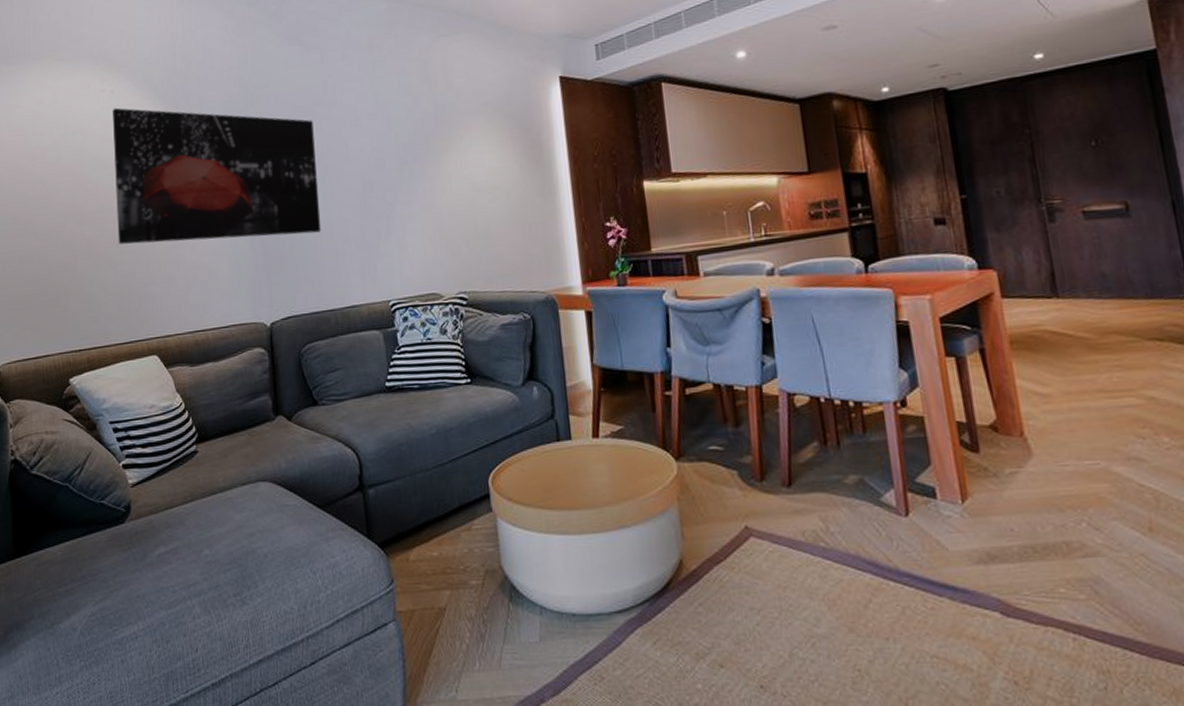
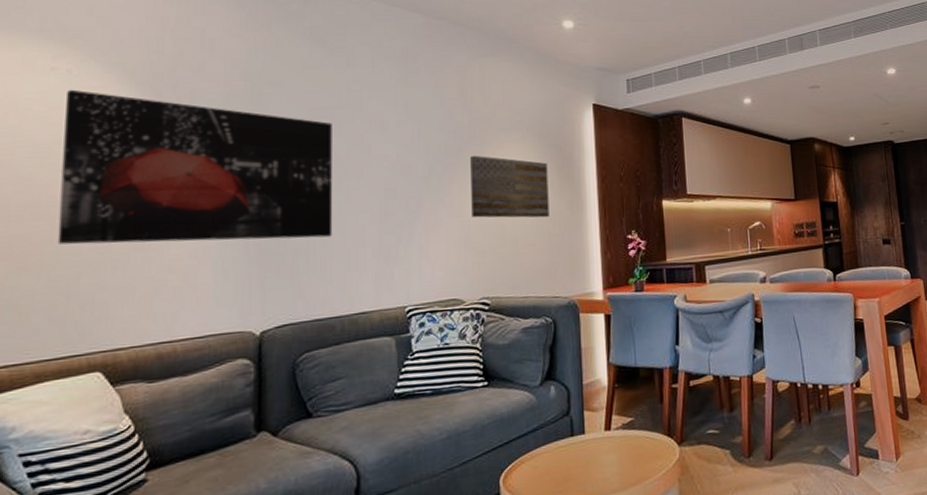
wall art: none [439,143,521,209] -> present [470,155,550,218]

